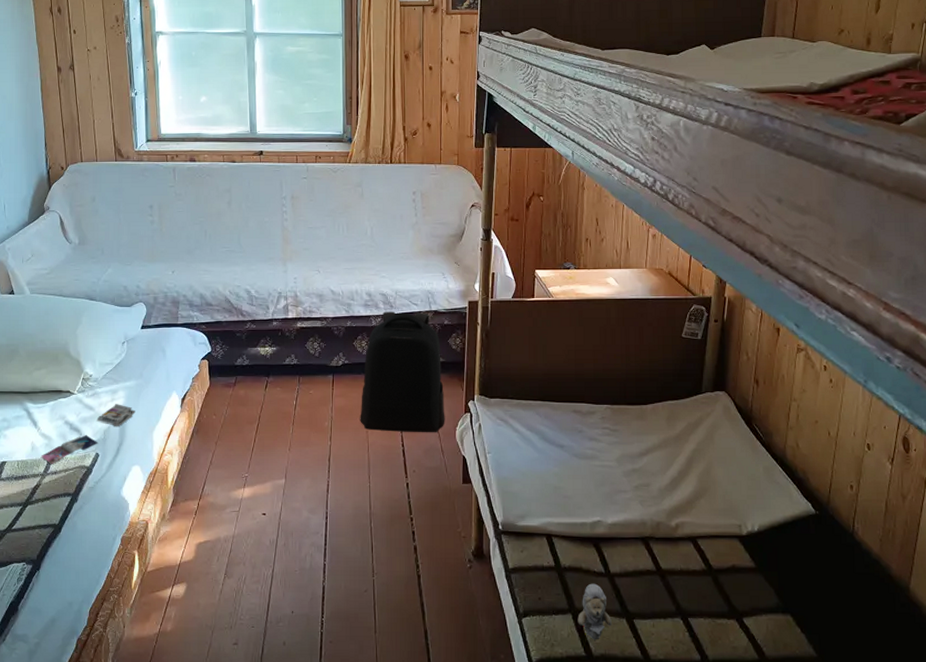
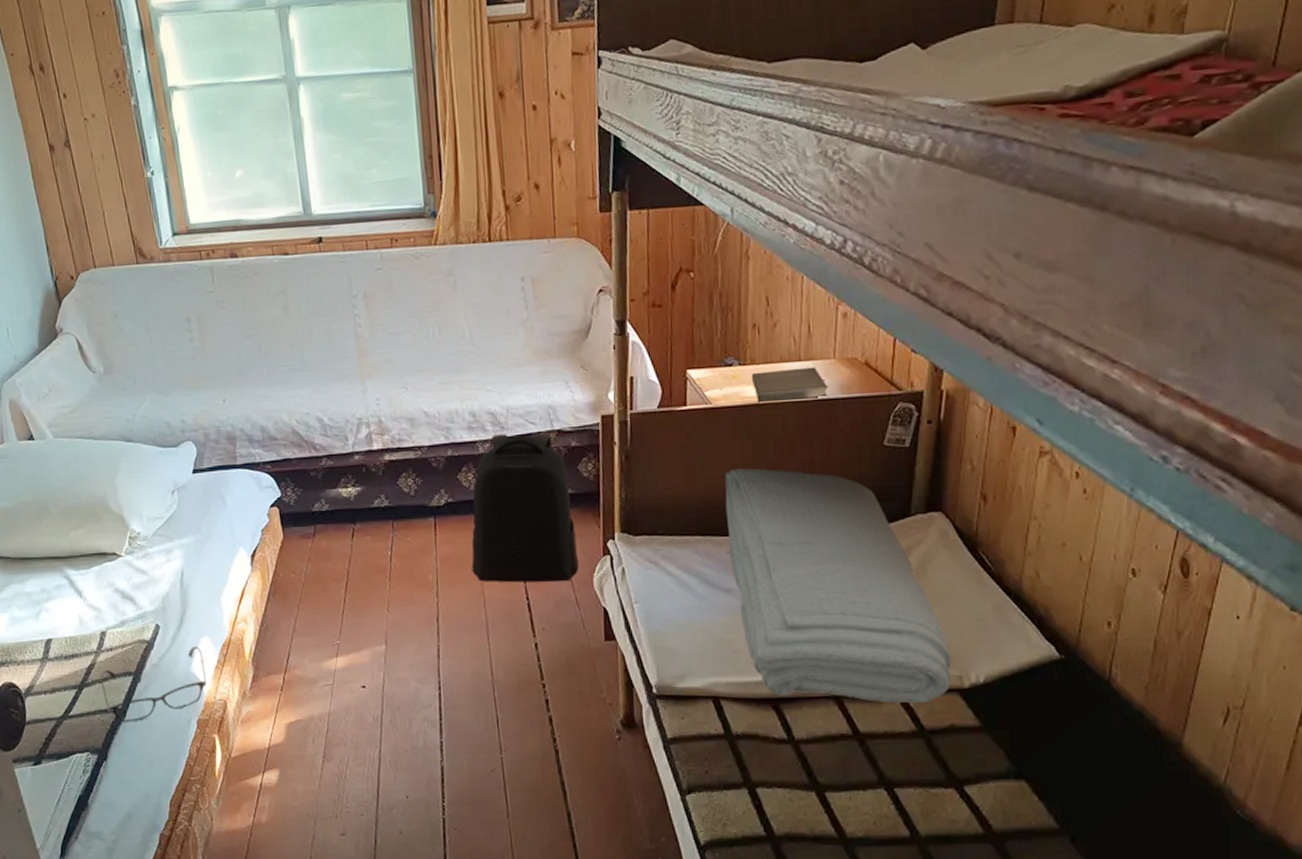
magazine: present [41,404,135,464] -> none [92,565,197,640]
eyeglasses: none [43,474,134,537] -> present [100,647,207,723]
towel: none [561,348,733,547] -> present [725,468,952,704]
teddy bear: present [577,583,612,640] -> none [754,752,797,818]
book: none [583,273,641,300] -> present [751,367,829,405]

